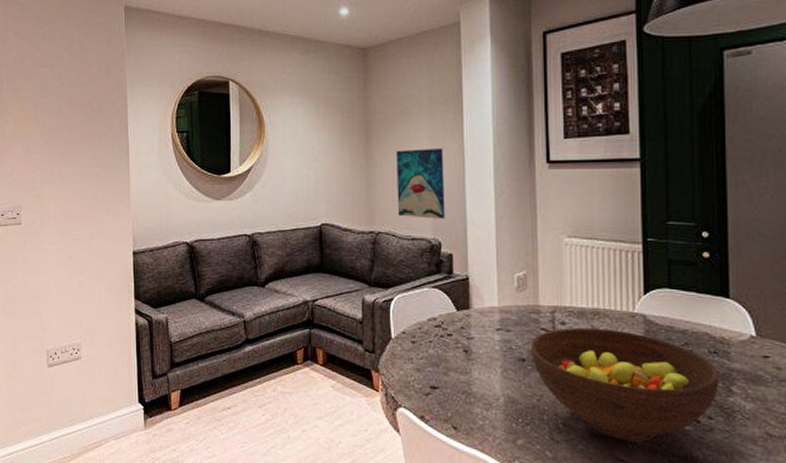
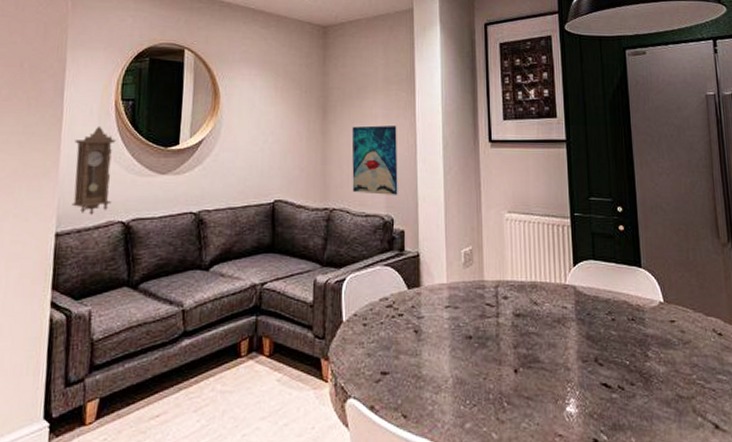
pendulum clock: none [141,156,176,237] -> present [72,125,116,216]
fruit bowl: present [531,327,719,442] -> none [477,301,638,414]

